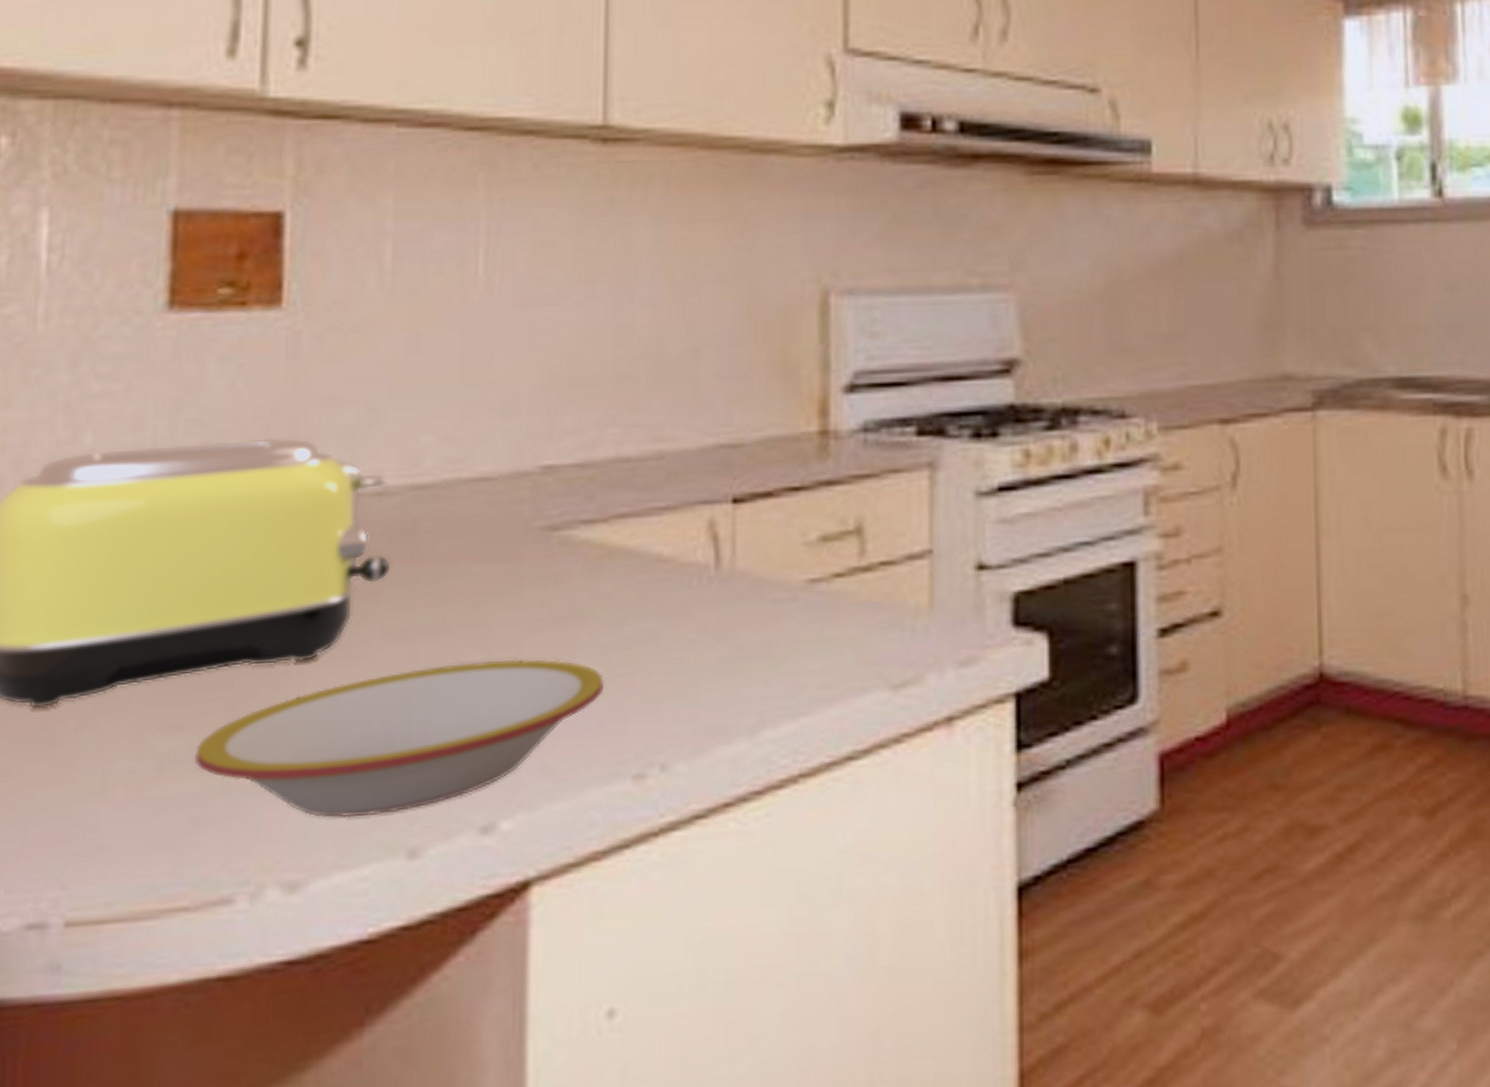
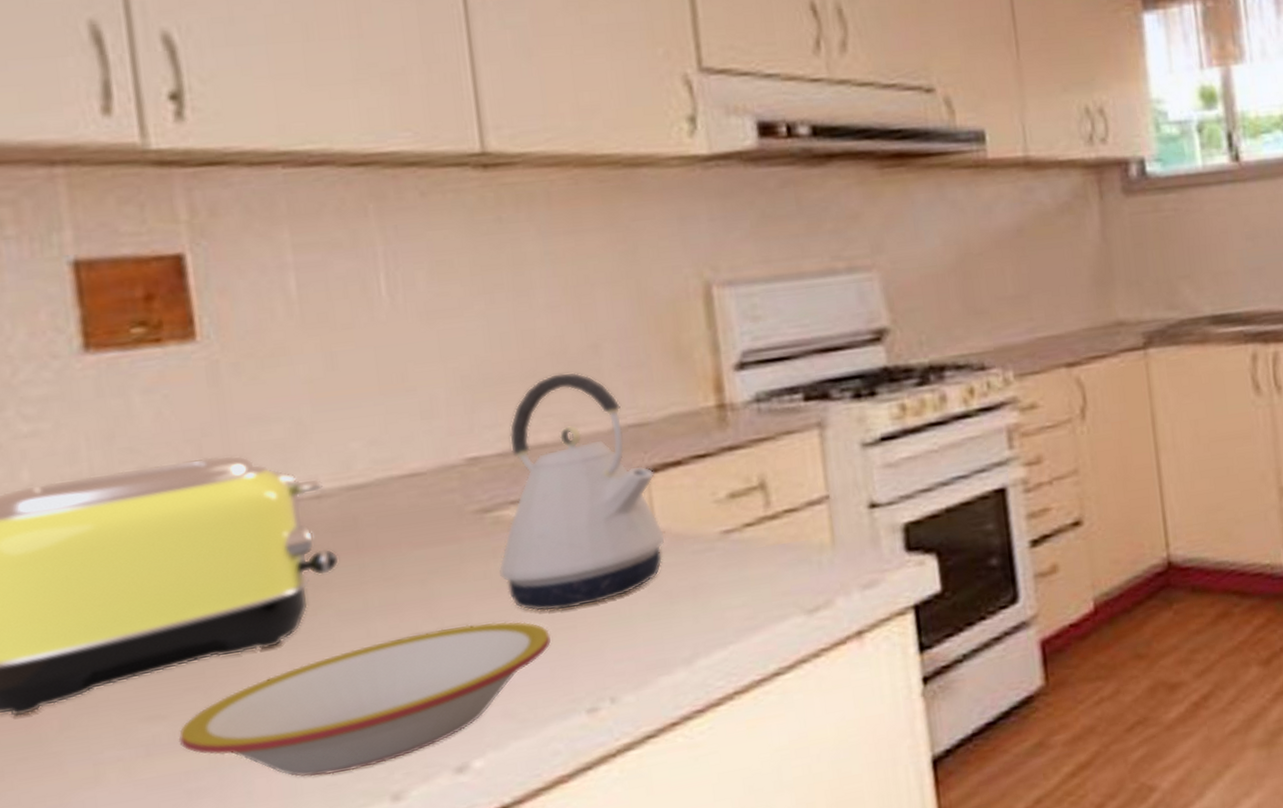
kettle: none [558,378,745,653] -> present [498,372,666,612]

